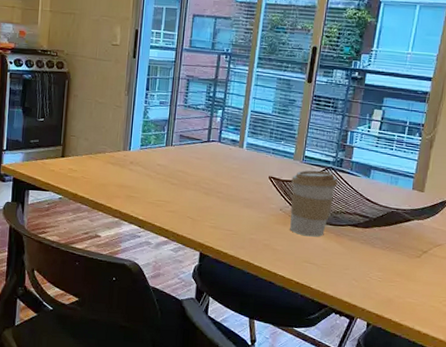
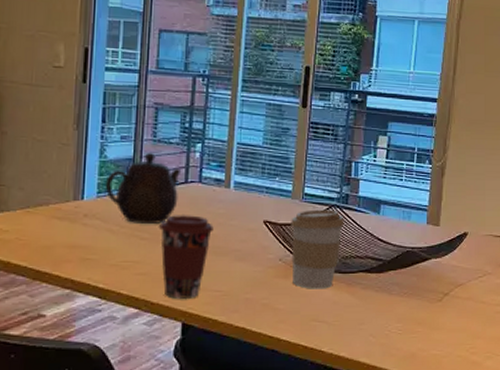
teapot: none [146,116,205,173] -> present [105,153,182,223]
coffee cup: none [186,167,228,235] -> present [159,215,214,300]

